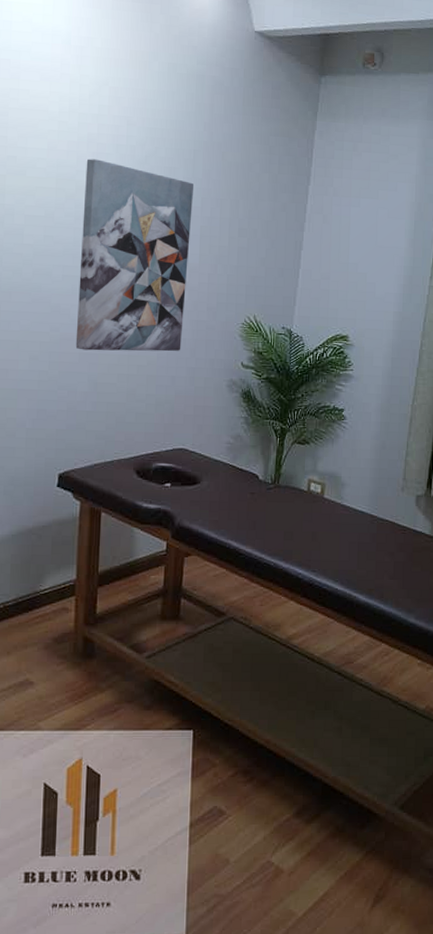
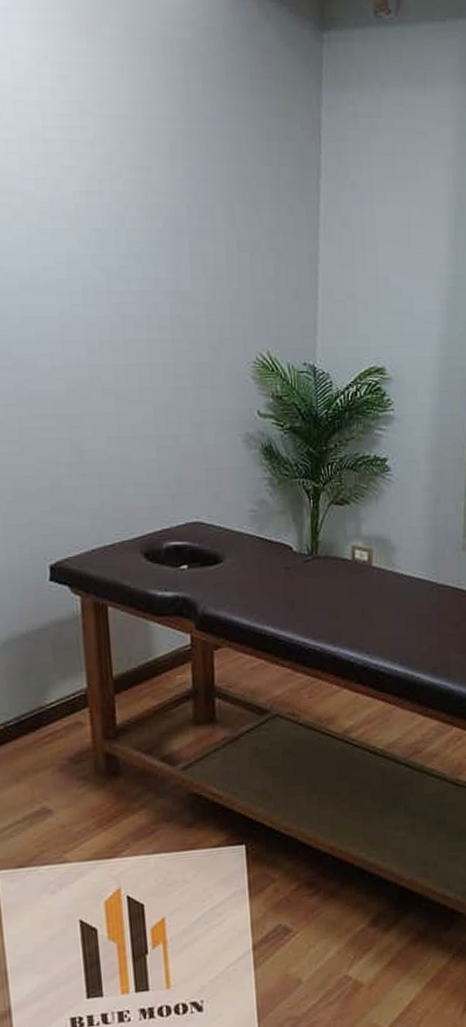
wall art: present [75,159,195,352] -> none [32,161,182,411]

